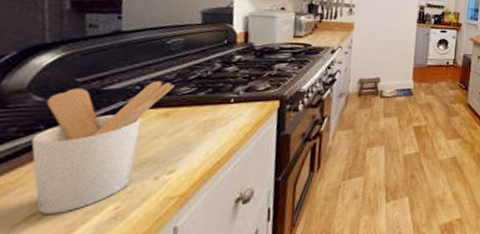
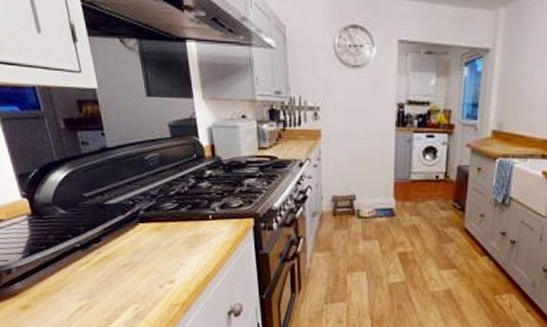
utensil holder: present [31,81,175,214] -> none [66,197,159,309]

